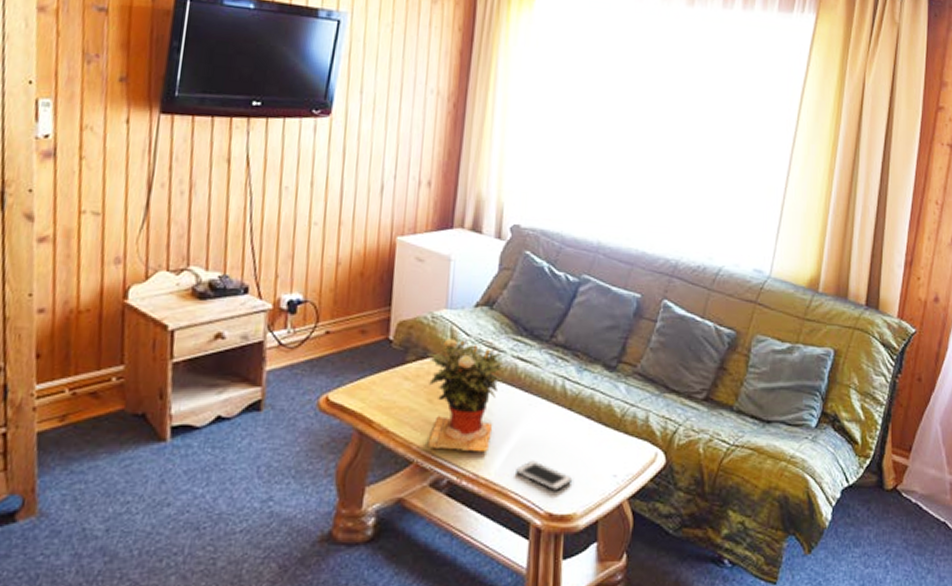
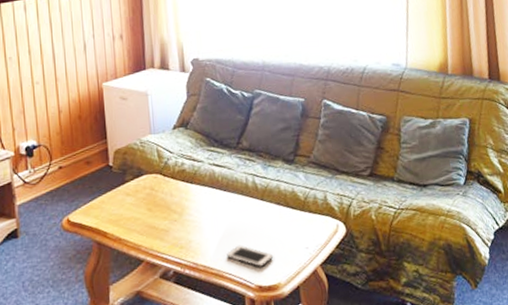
flower arrangement: present [427,339,504,453] -> none [141,157,206,248]

